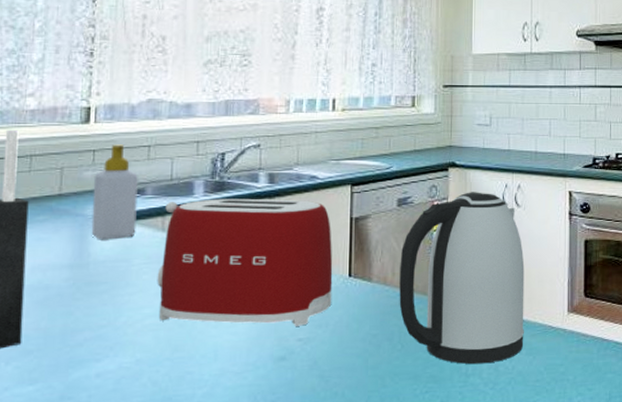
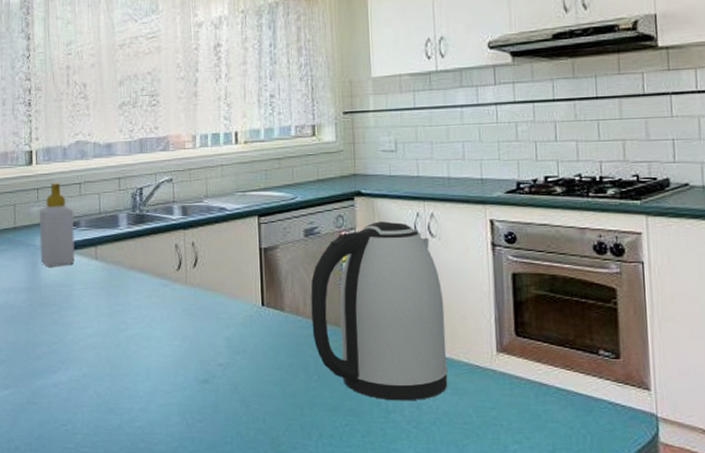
toaster: present [157,198,333,326] -> none [94,230,248,352]

